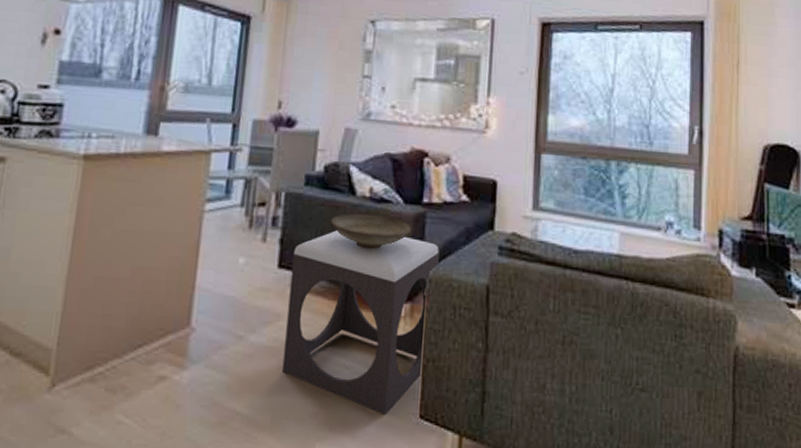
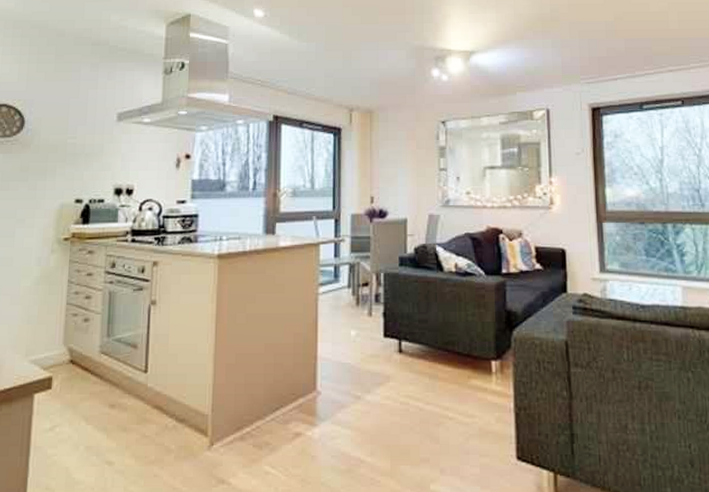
footstool: present [282,230,439,415] -> none [395,302,521,457]
decorative bowl: present [330,213,412,250] -> none [424,286,495,317]

